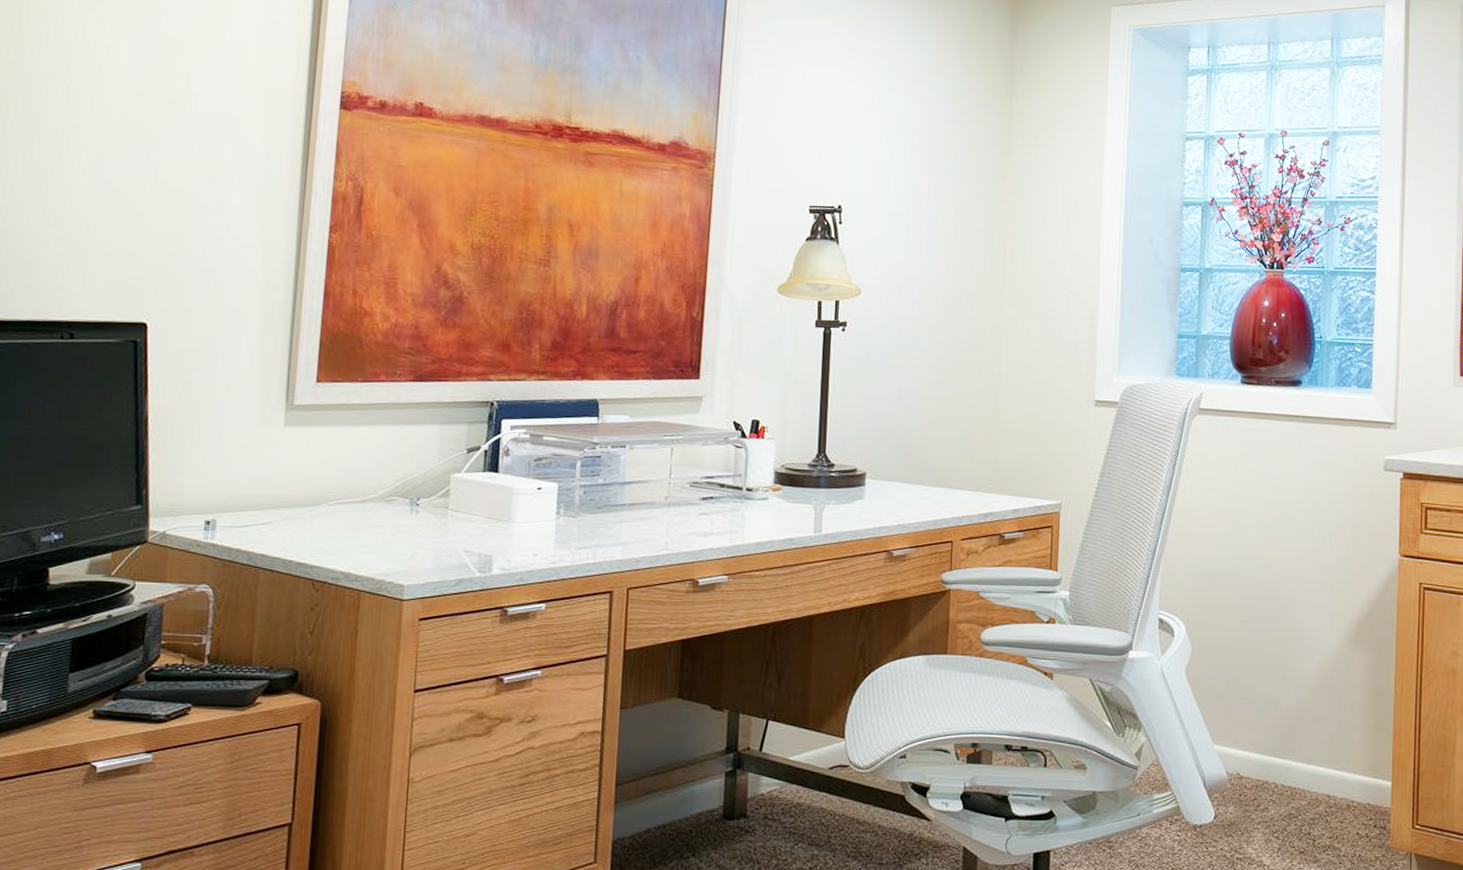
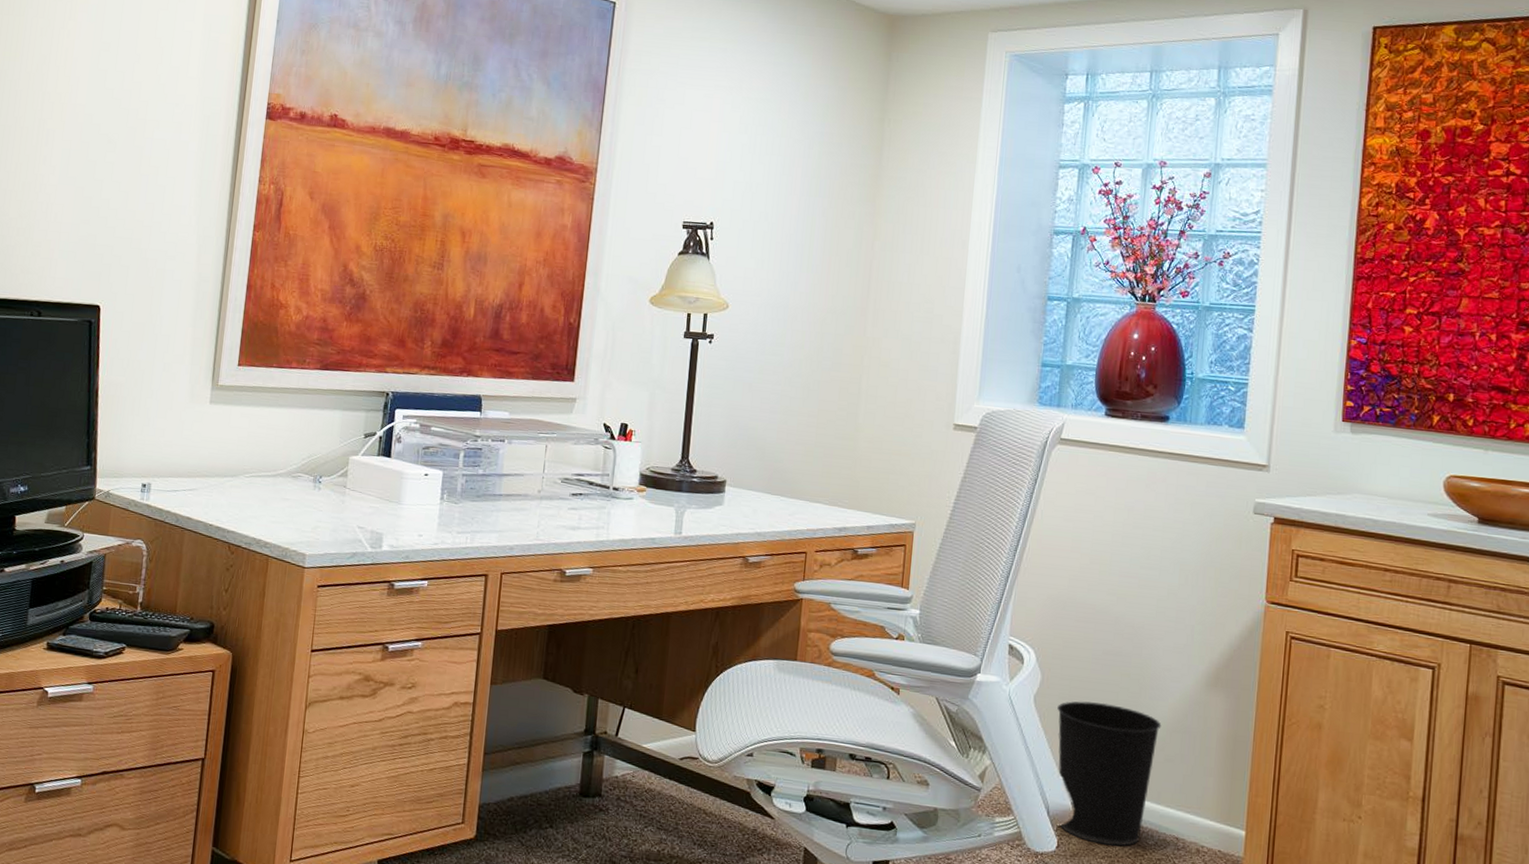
wastebasket: none [1209,668,1309,811] -> present [1057,701,1162,846]

